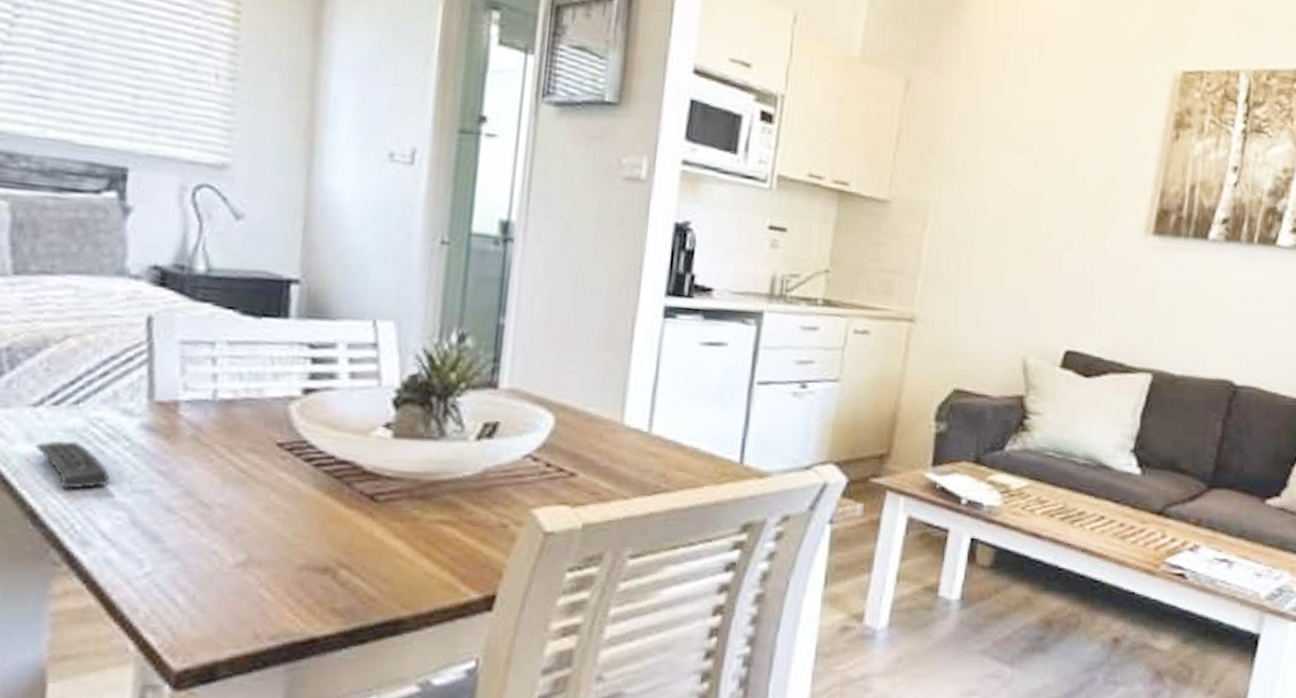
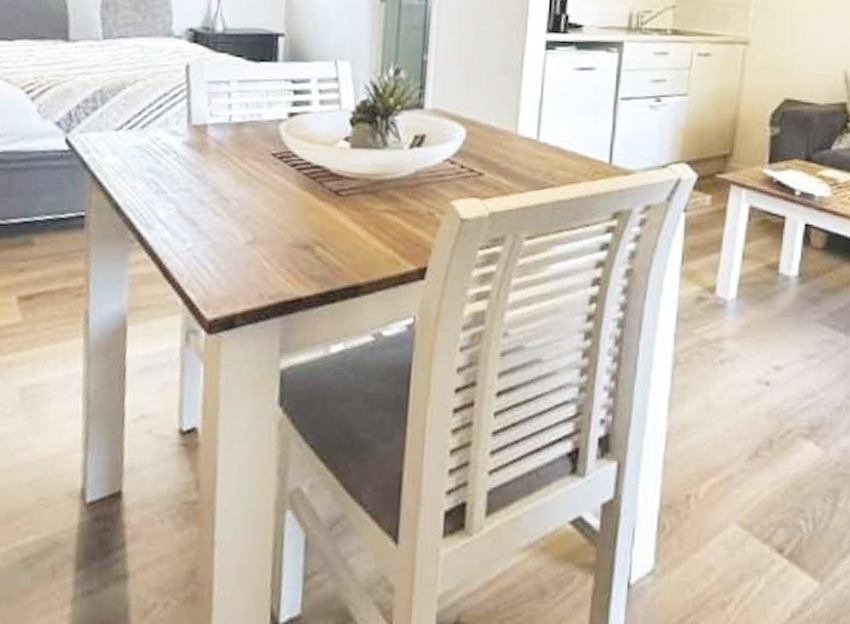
remote control: present [34,441,111,489] -> none [117,154,165,189]

